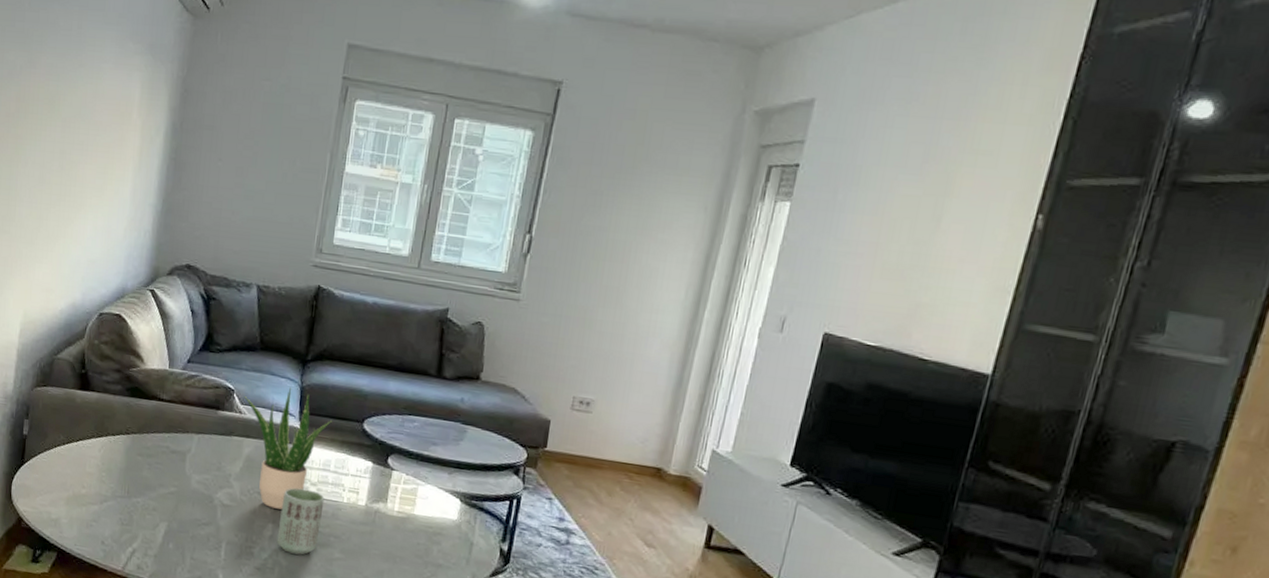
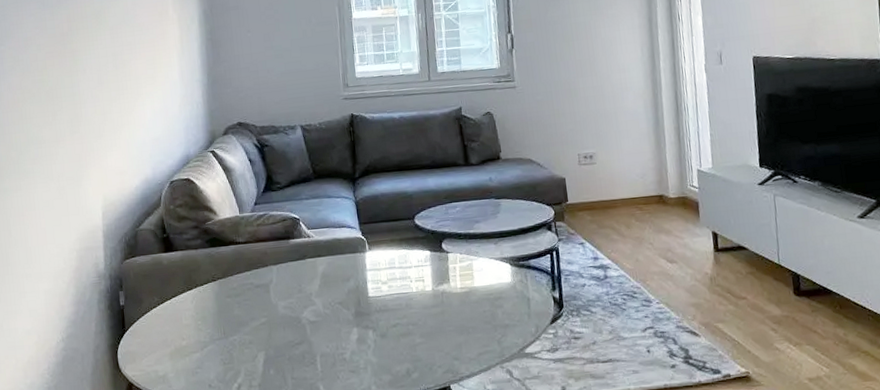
potted plant: present [244,387,333,510] -> none [309,204,389,314]
cup: present [276,488,325,555] -> none [361,288,399,350]

